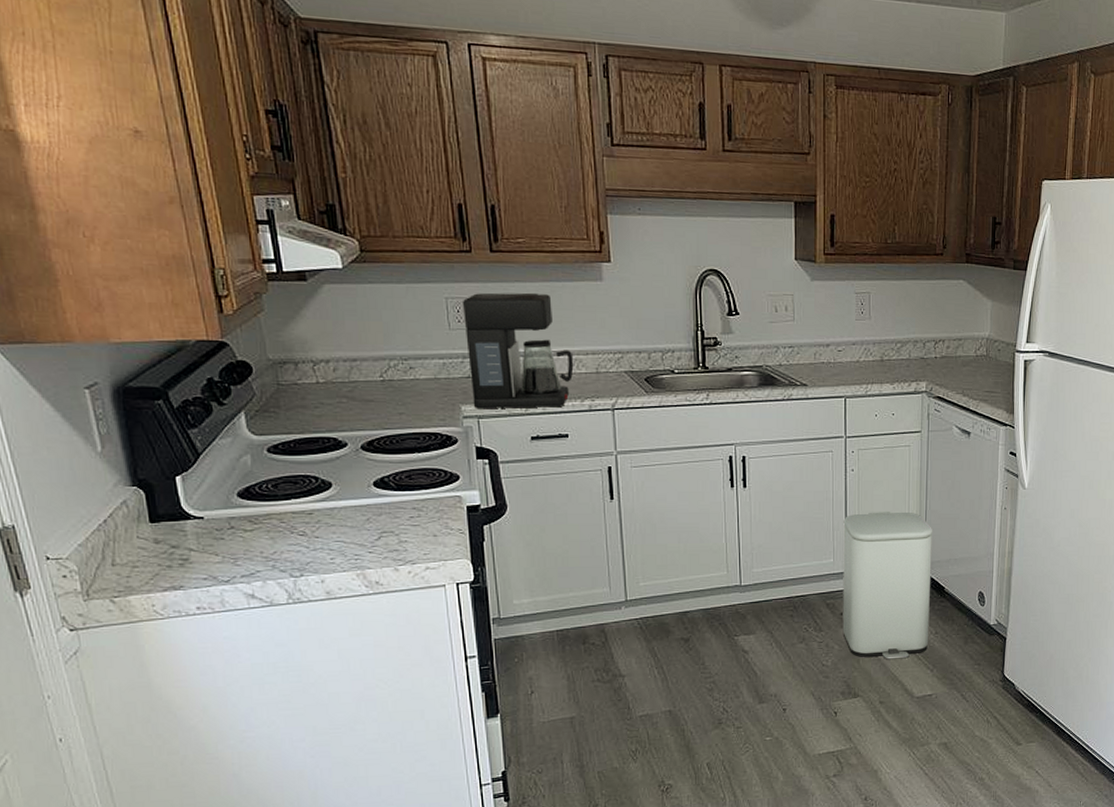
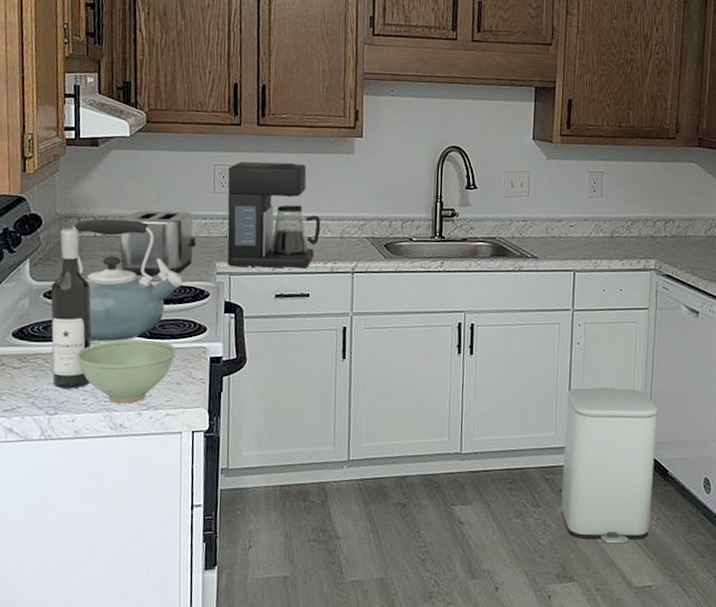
bottle: none [275,375,336,548] -> present [50,228,92,389]
kettle: none [290,362,426,496] -> present [73,218,183,341]
bowl: none [316,491,429,560] -> present [76,339,177,403]
toaster: none [345,351,436,424] -> present [120,210,197,275]

